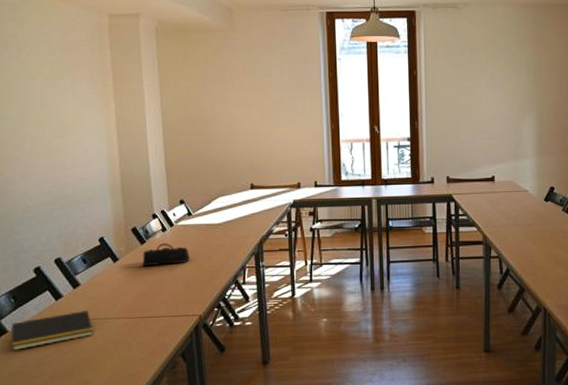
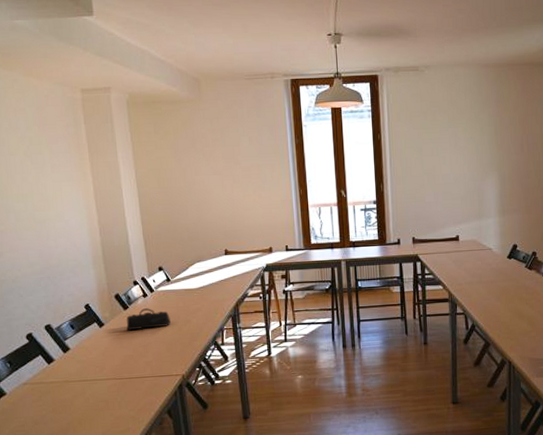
notepad: present [11,311,93,351] -> none [8,373,84,412]

